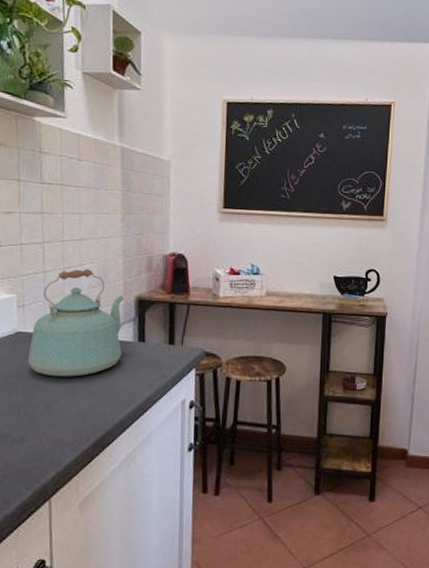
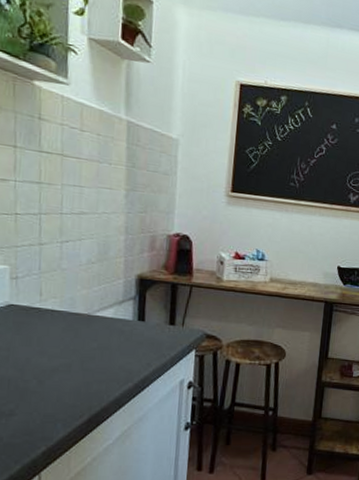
kettle: present [27,268,124,377] -> none [19,243,125,353]

